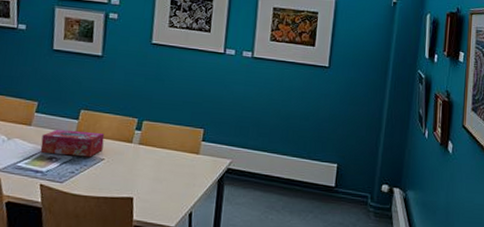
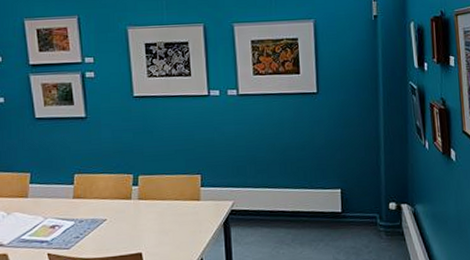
tissue box: present [40,129,105,157] -> none [41,194,103,222]

